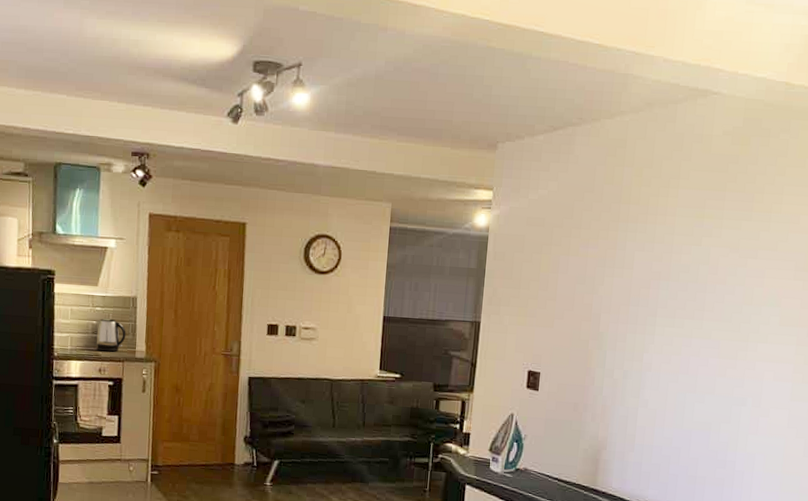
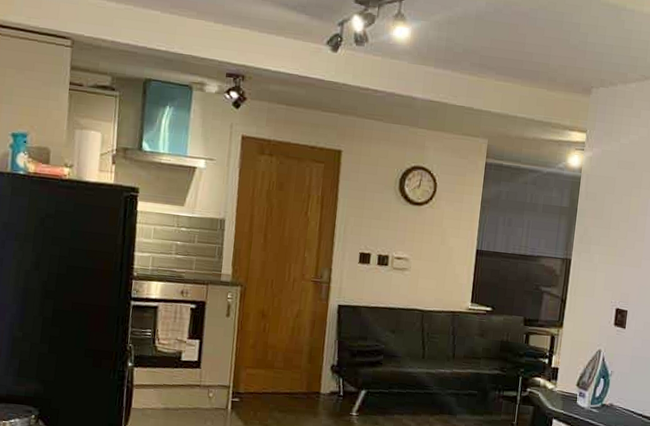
kettle: present [96,318,126,352] -> none [178,239,212,275]

